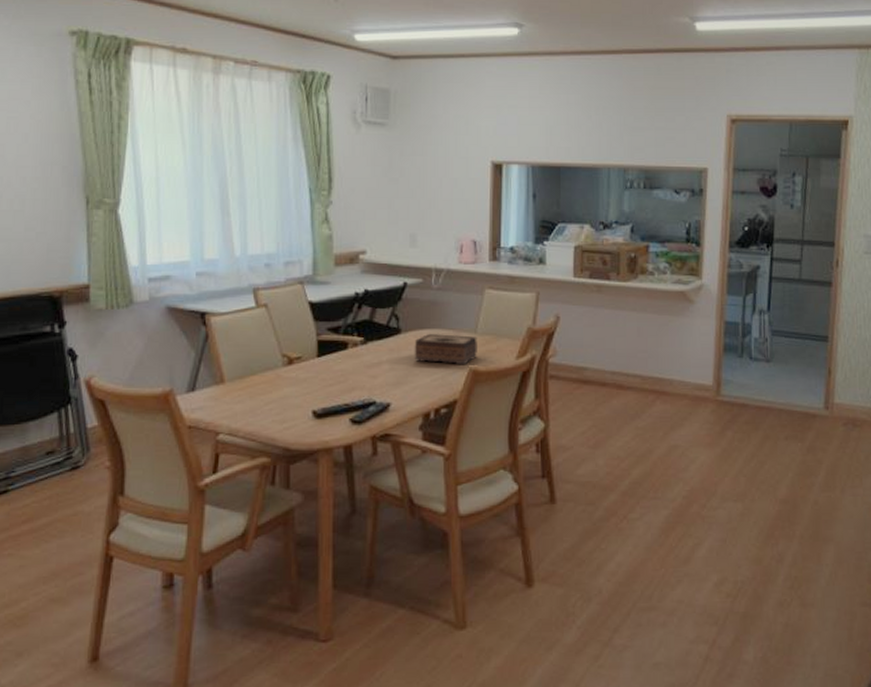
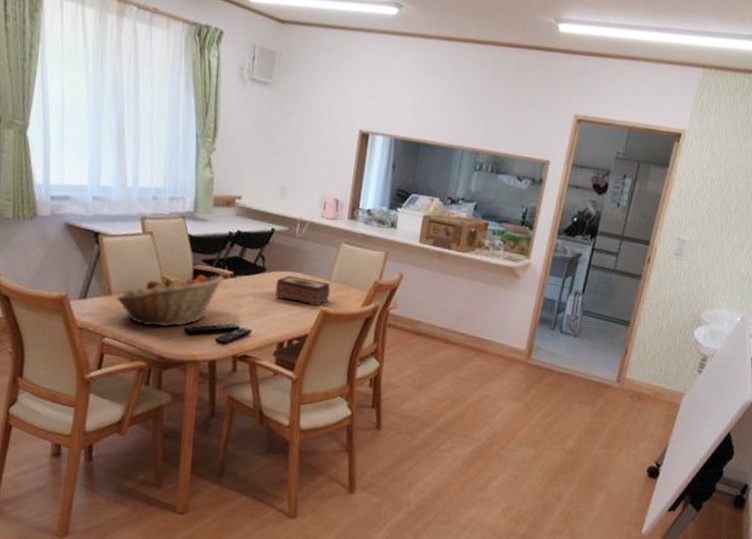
fruit basket: none [230,343,354,414] -> present [116,275,224,327]

